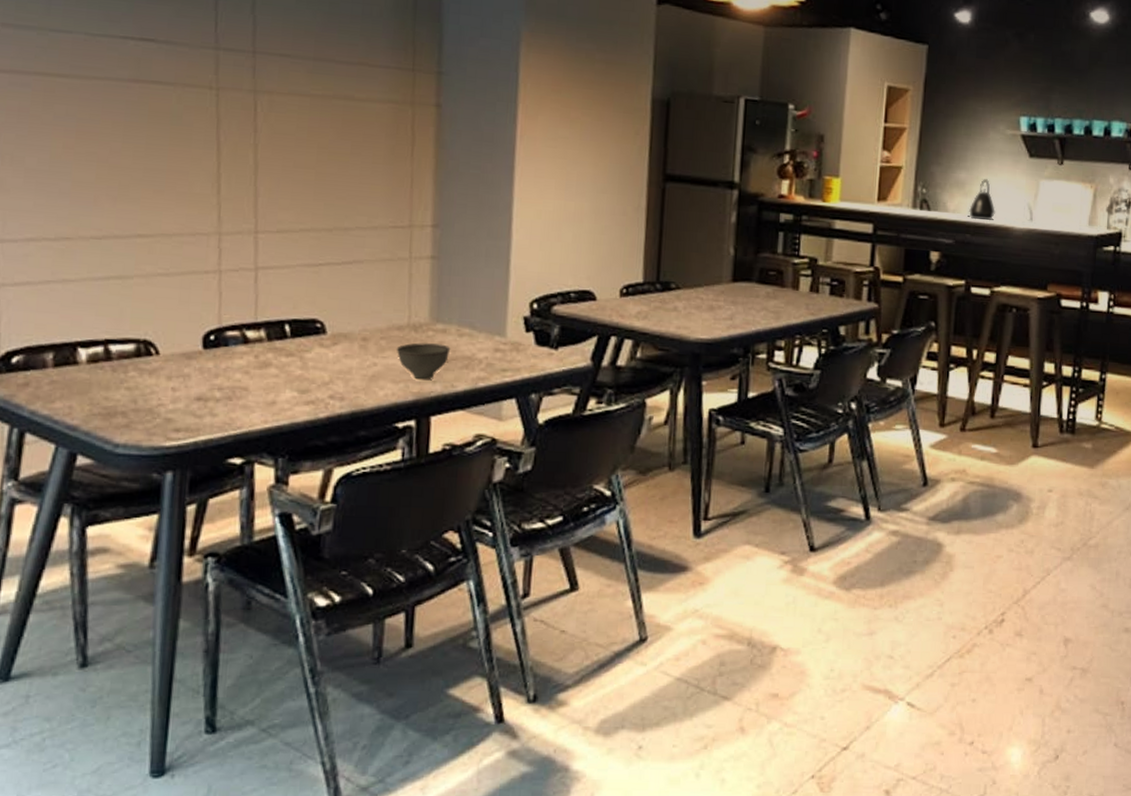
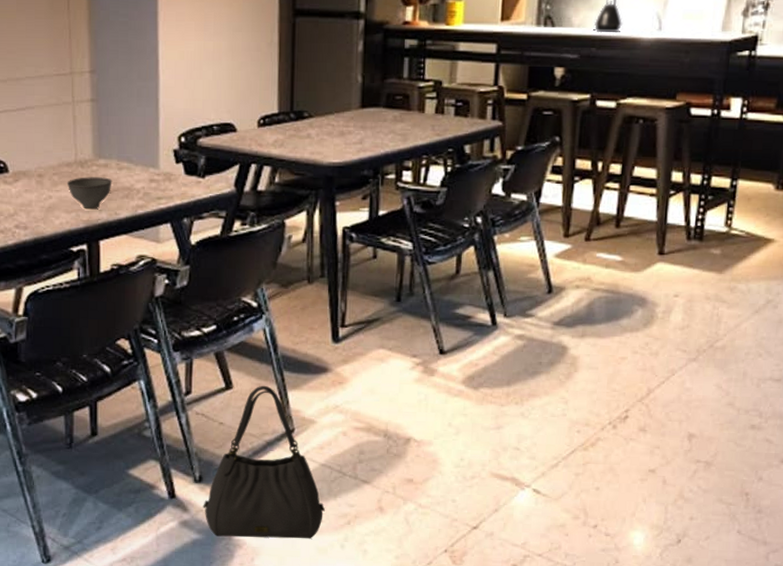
handbag: none [536,586,679,769] -> present [203,385,325,539]

